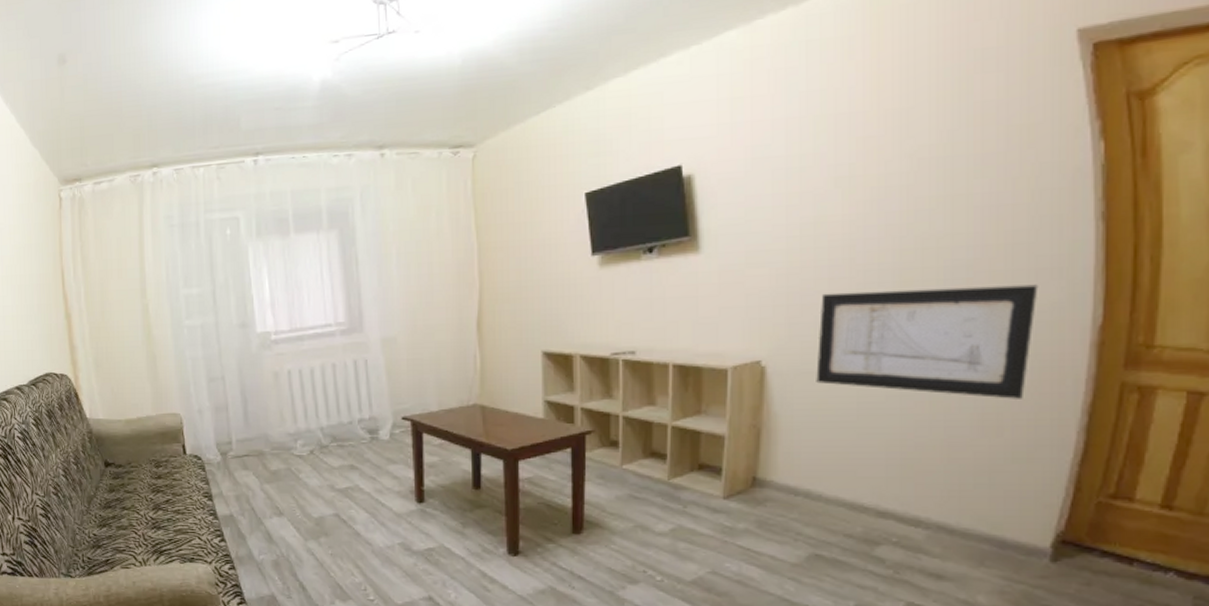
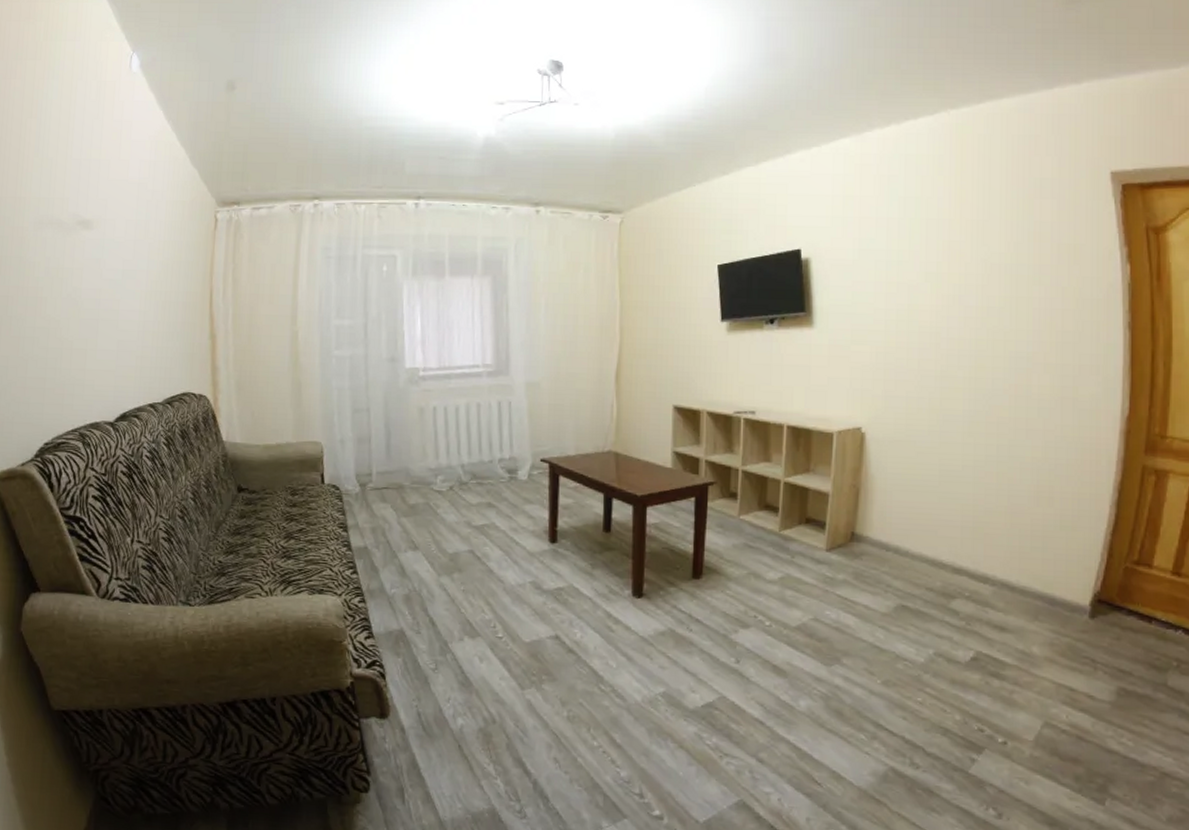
wall art: present [816,284,1039,399] -> none [906,372,1081,475]

